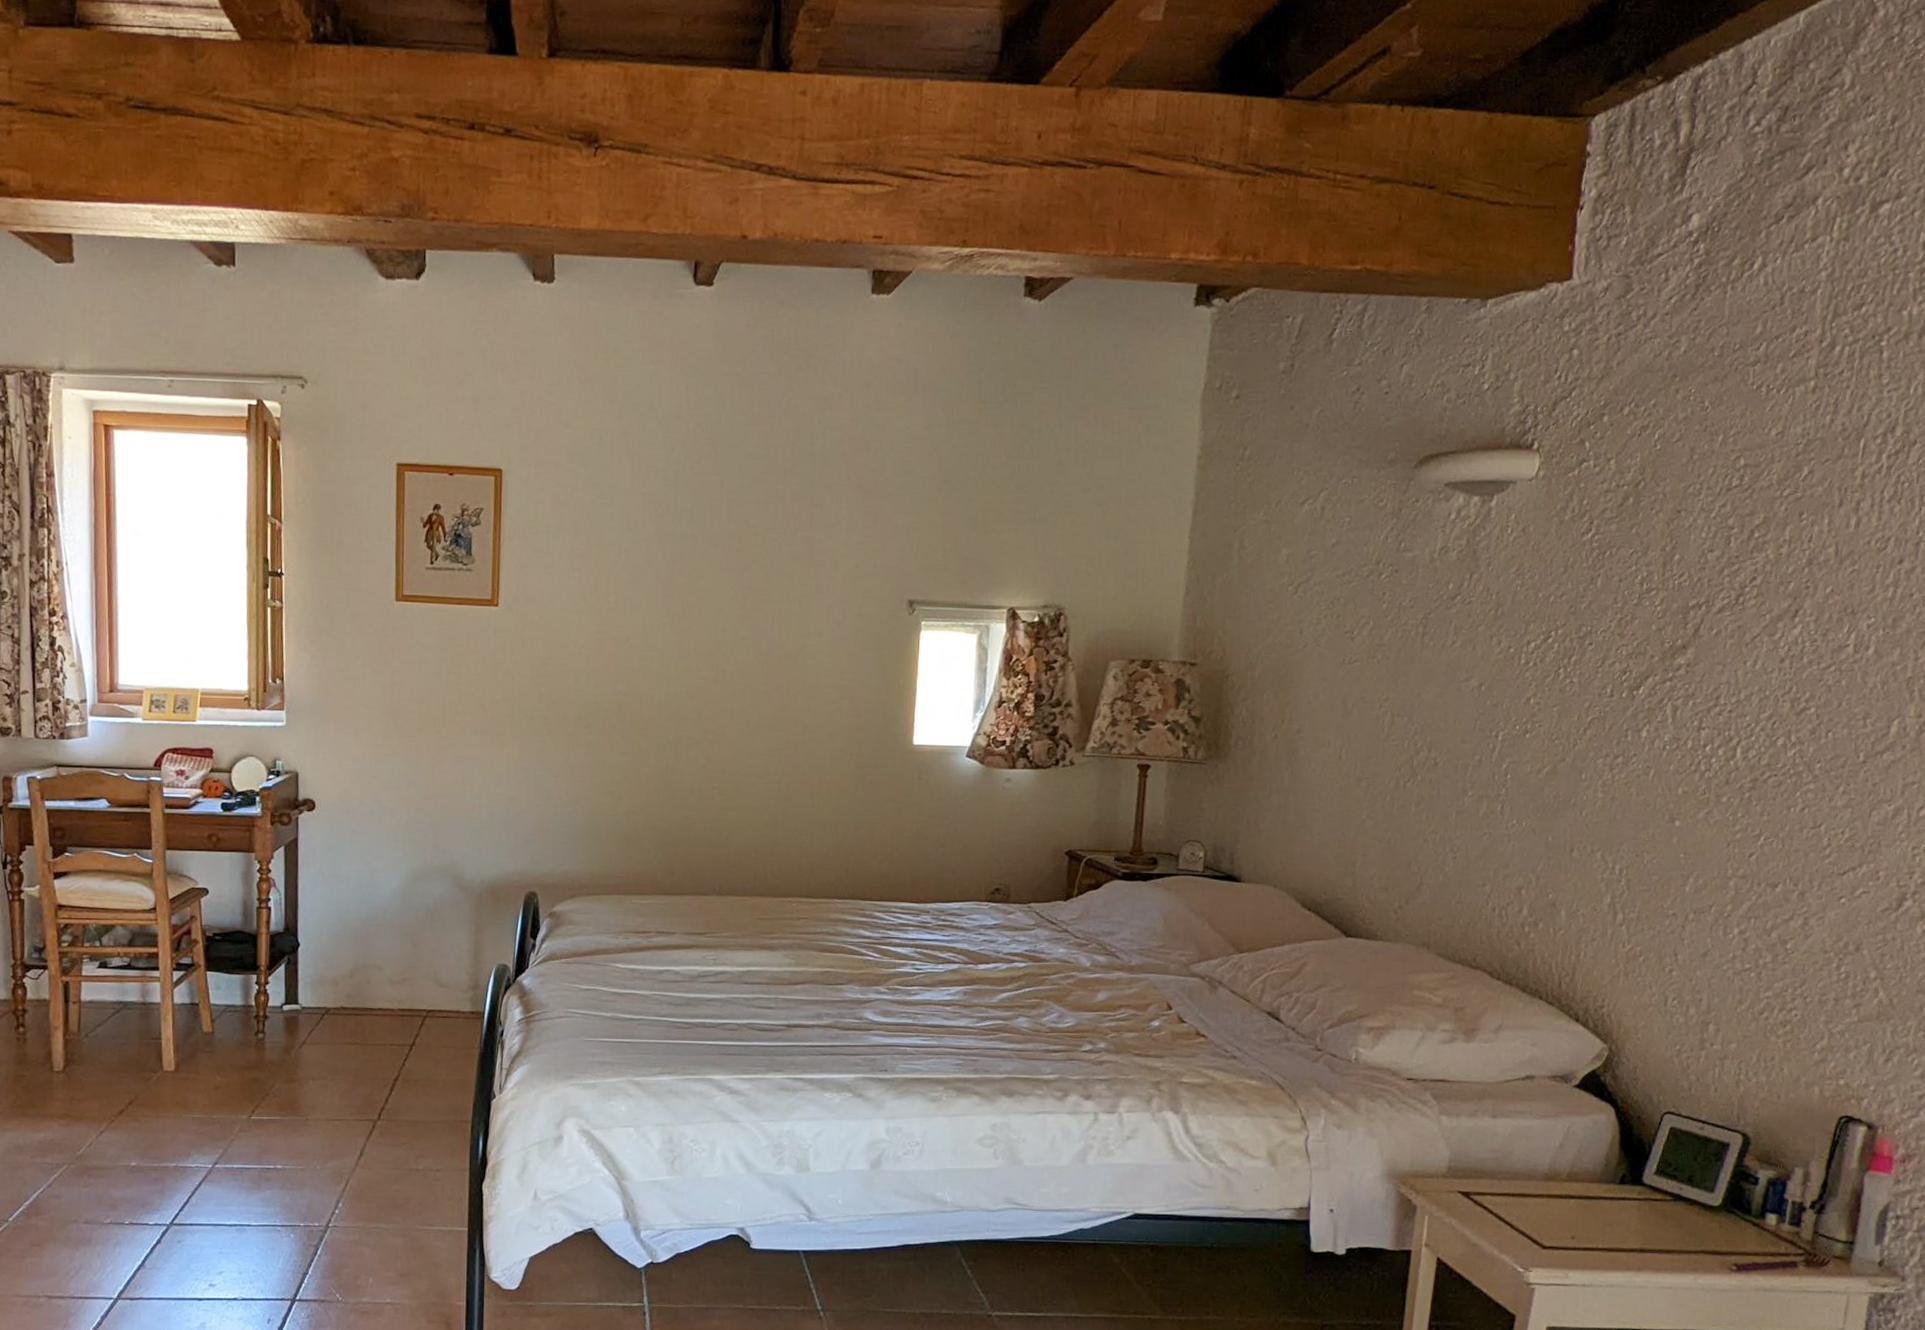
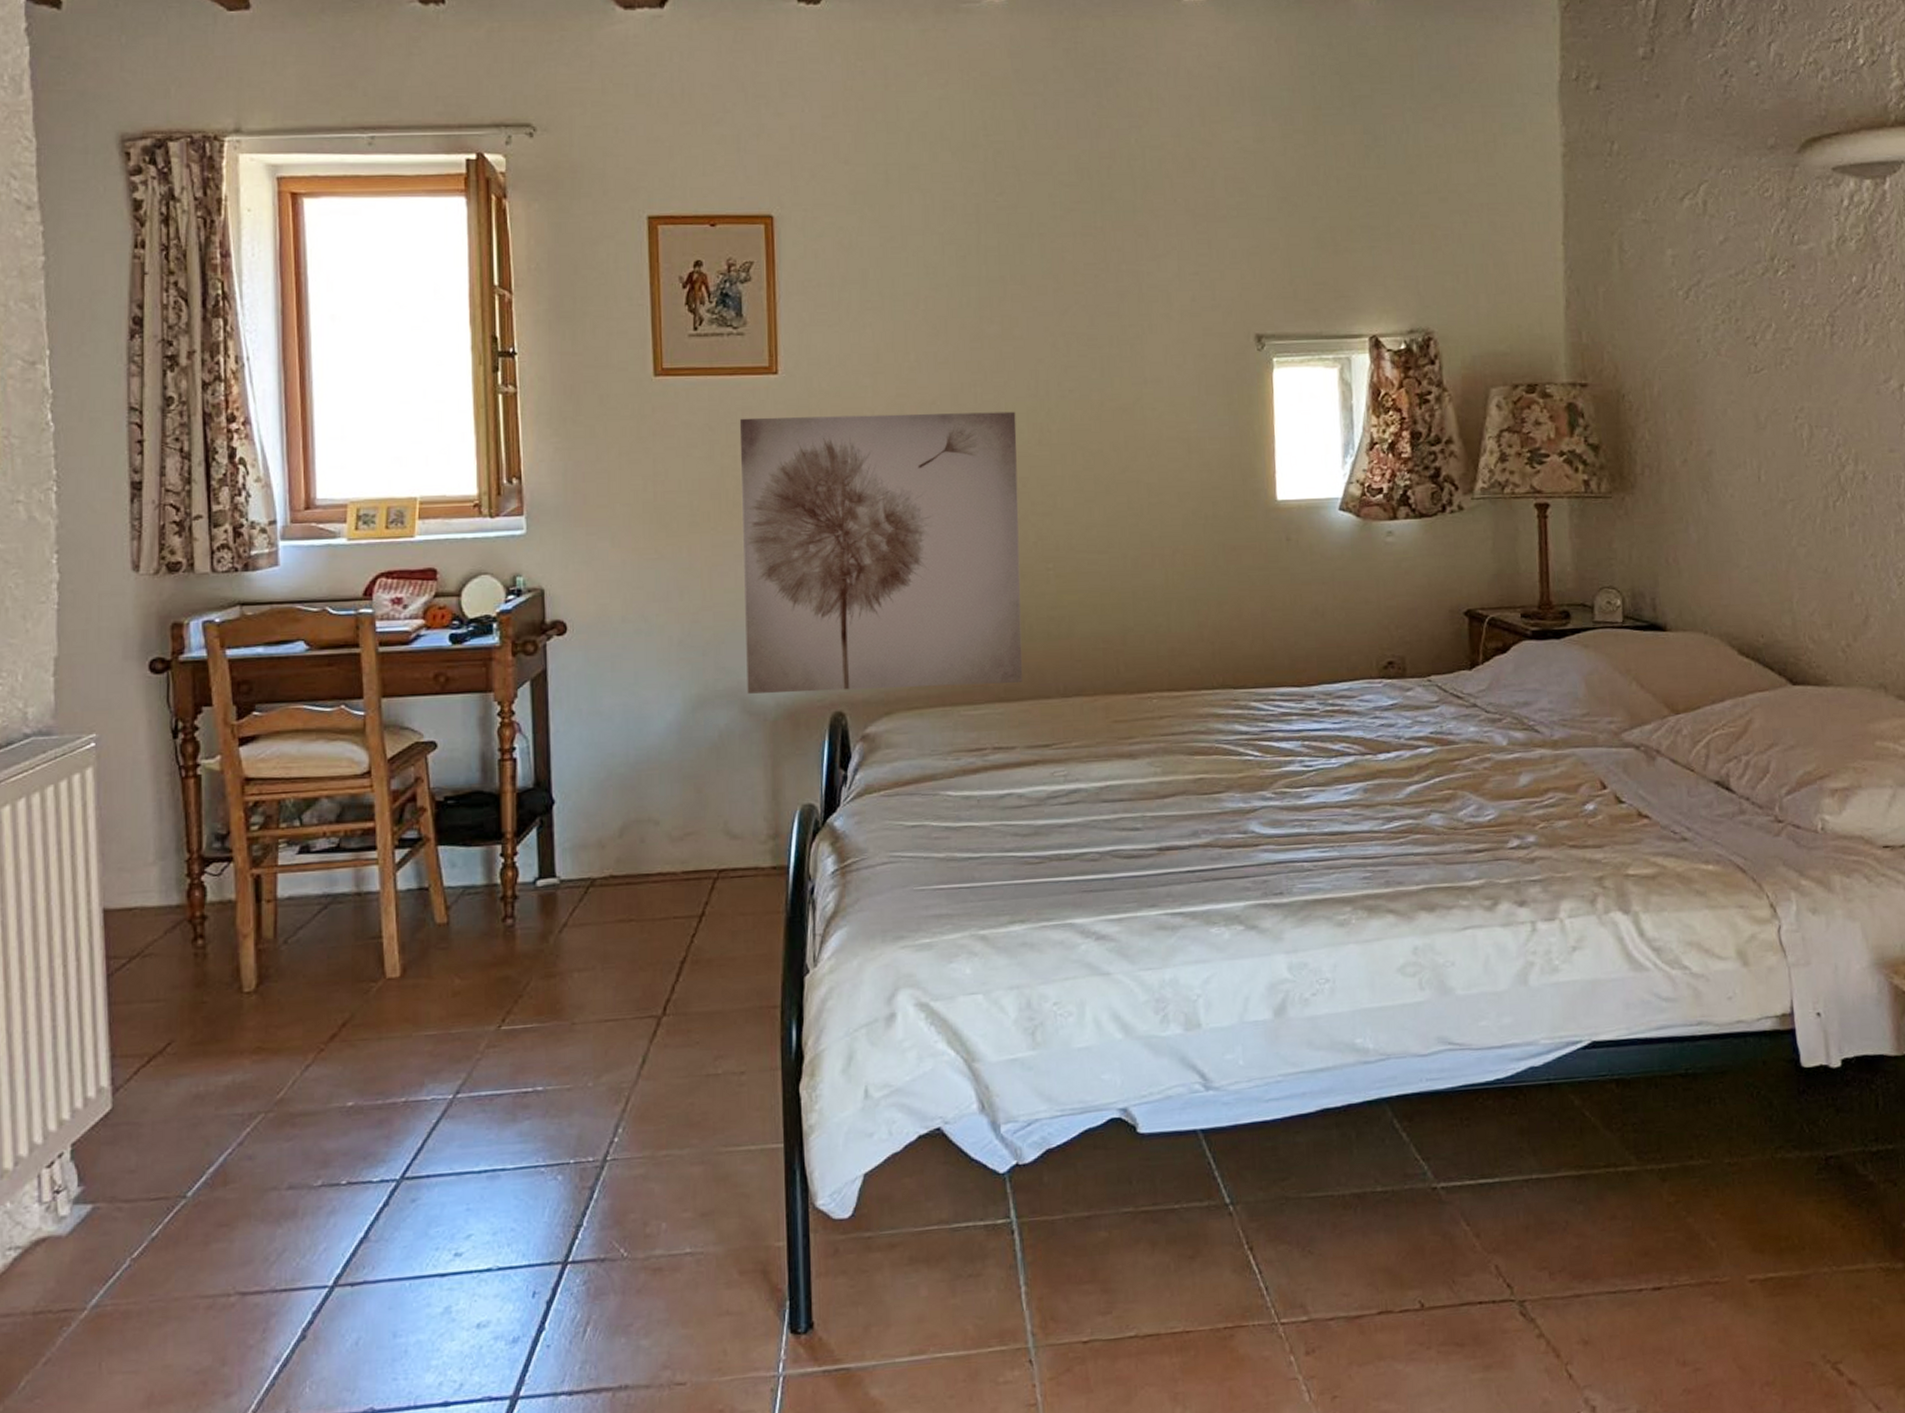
wall art: none [458,642,696,880] -> present [739,411,1023,694]

